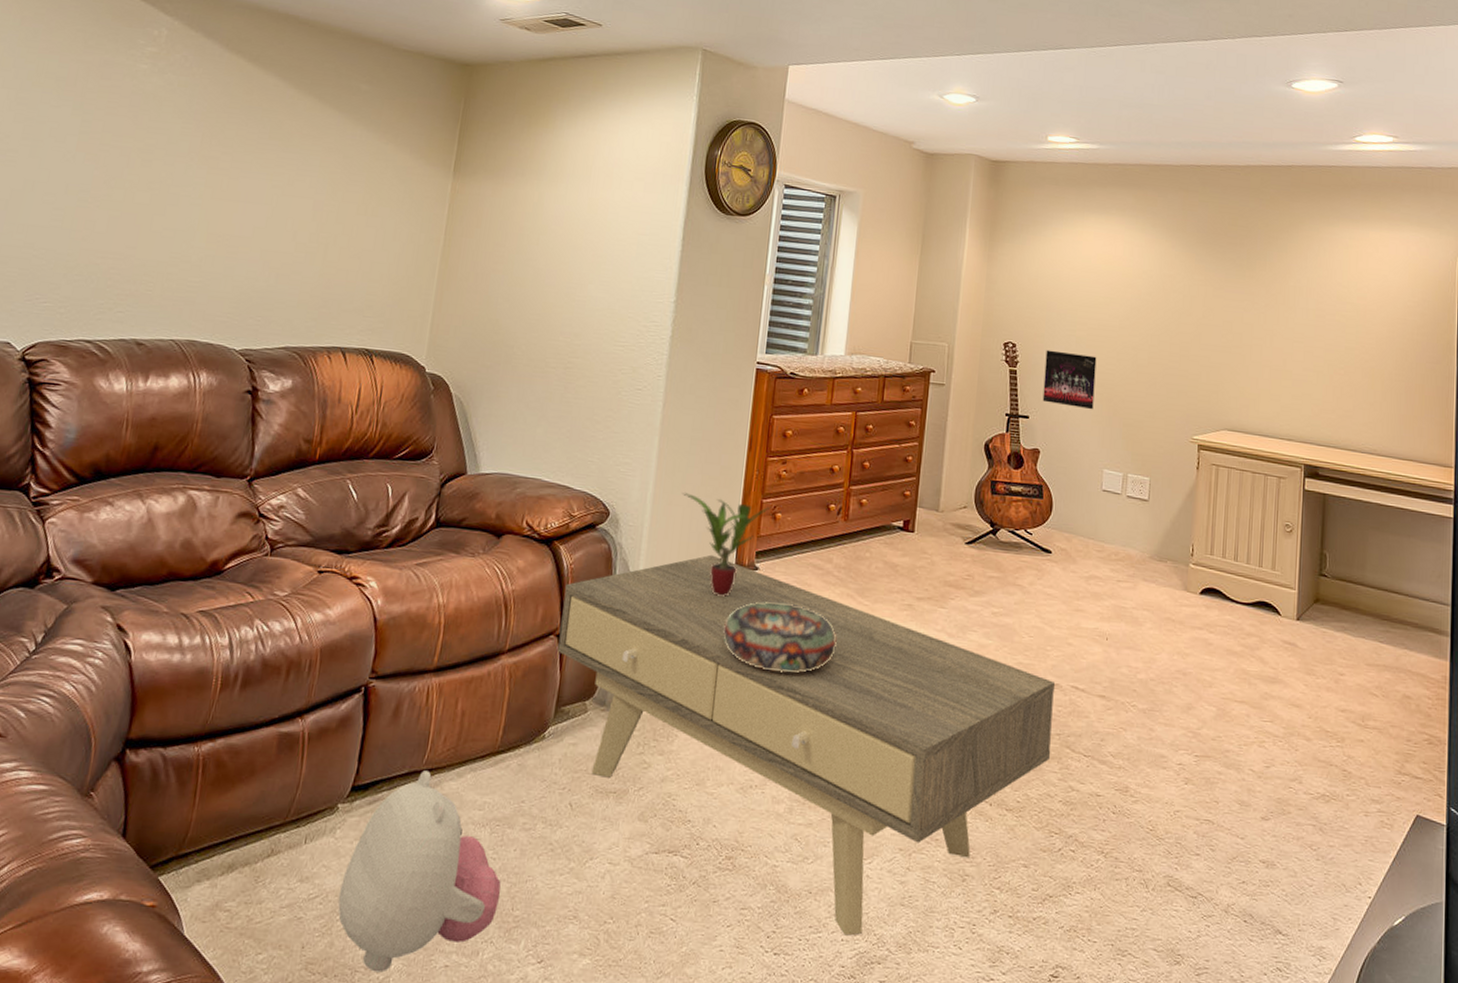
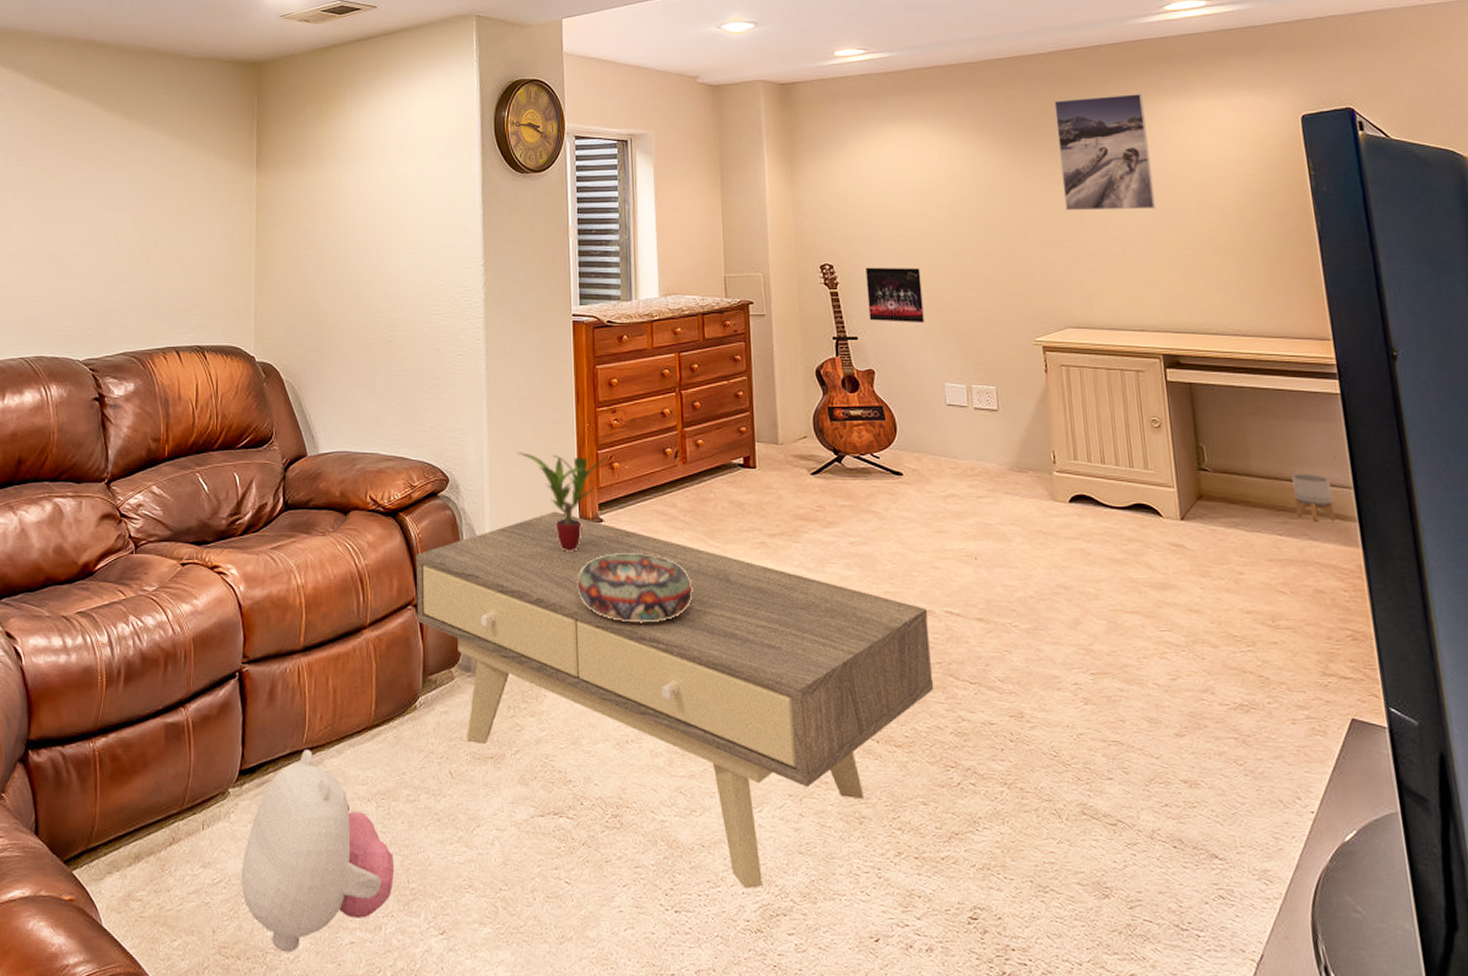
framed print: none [1238,212,1323,328] -> present [1054,94,1157,211]
planter: none [1398,587,1432,635] -> present [1291,474,1335,522]

